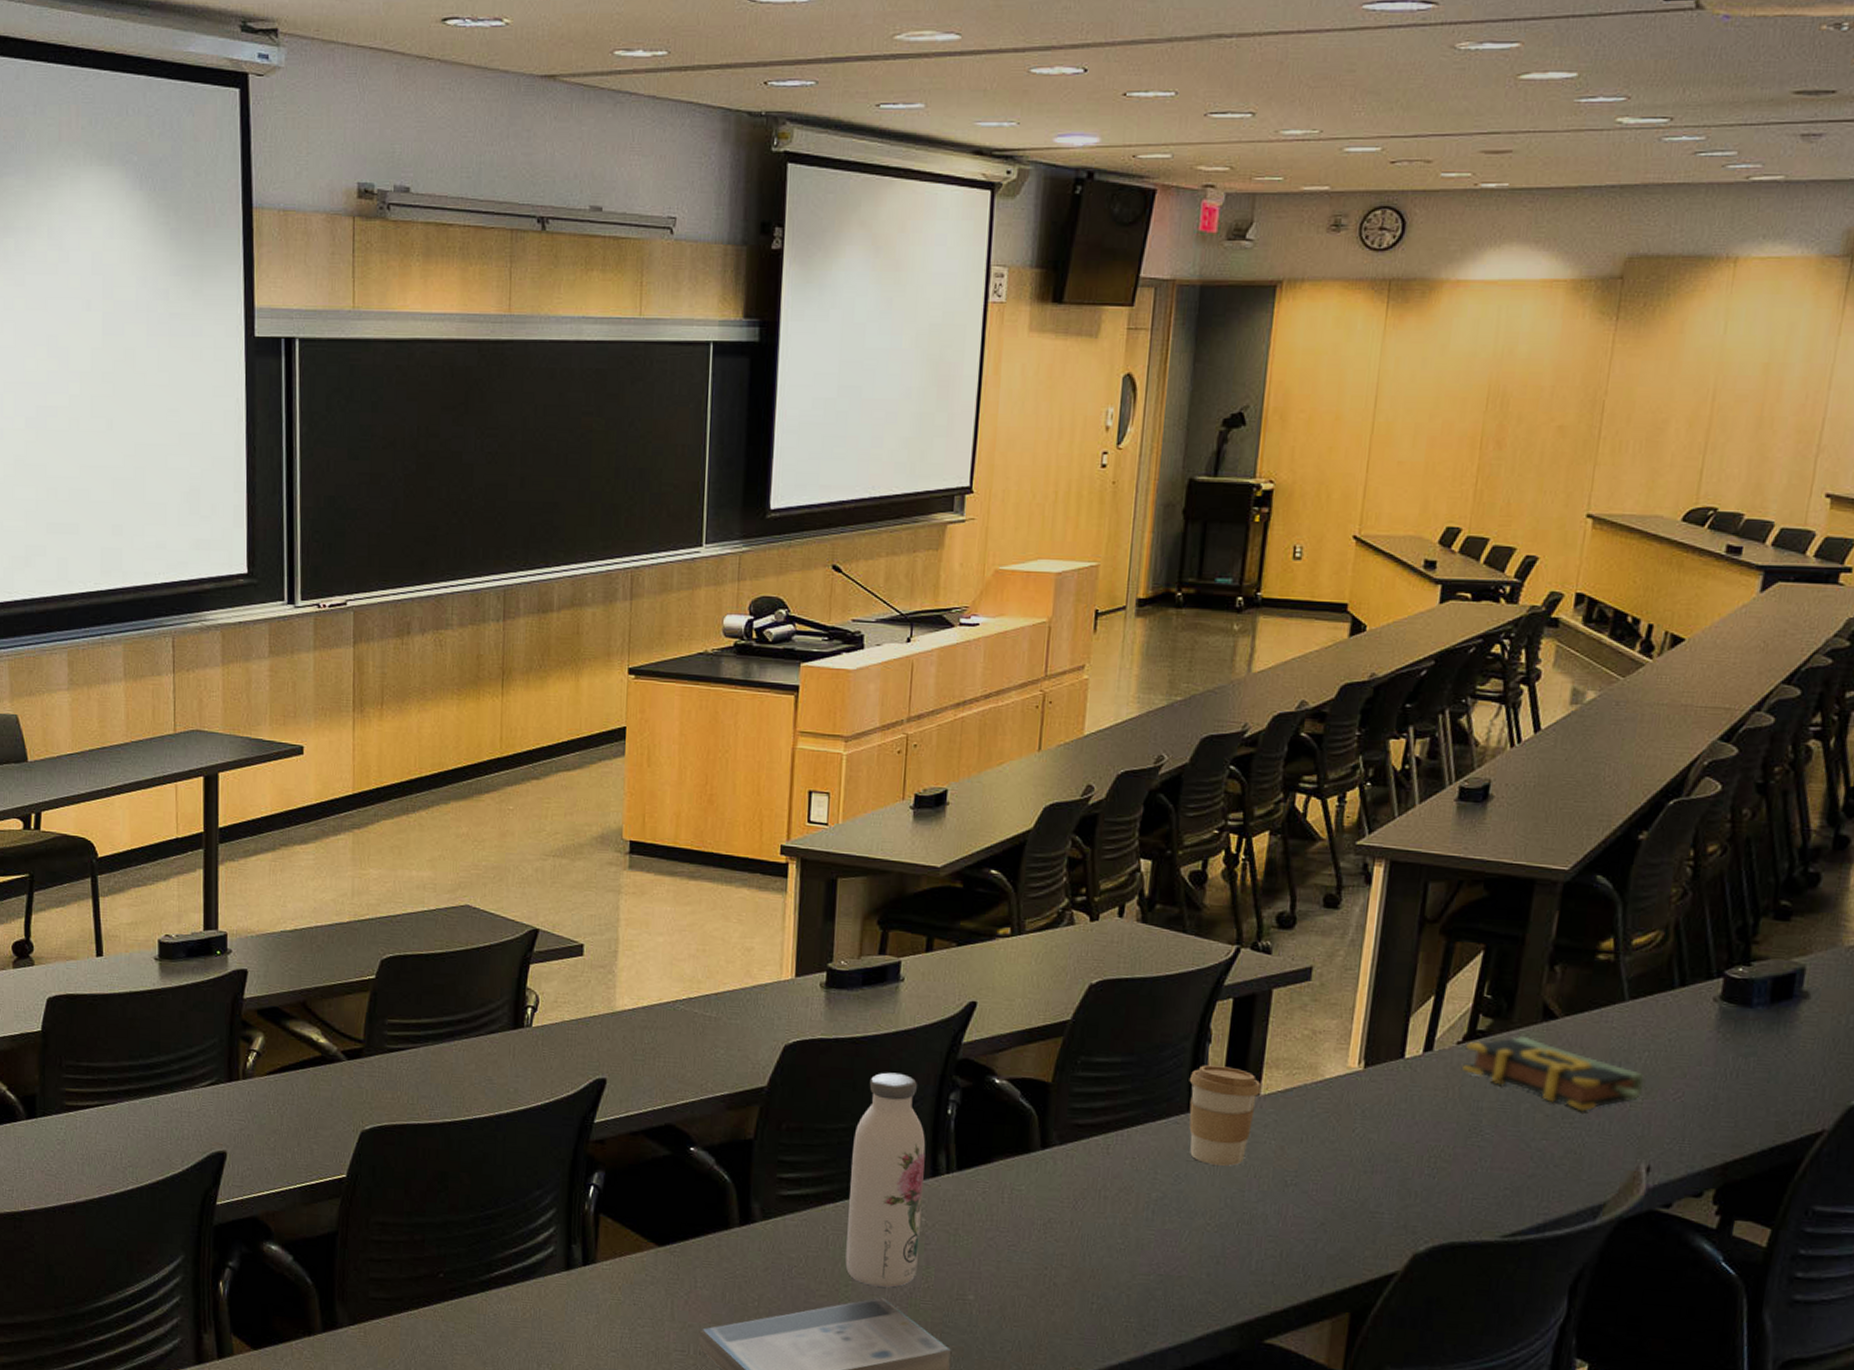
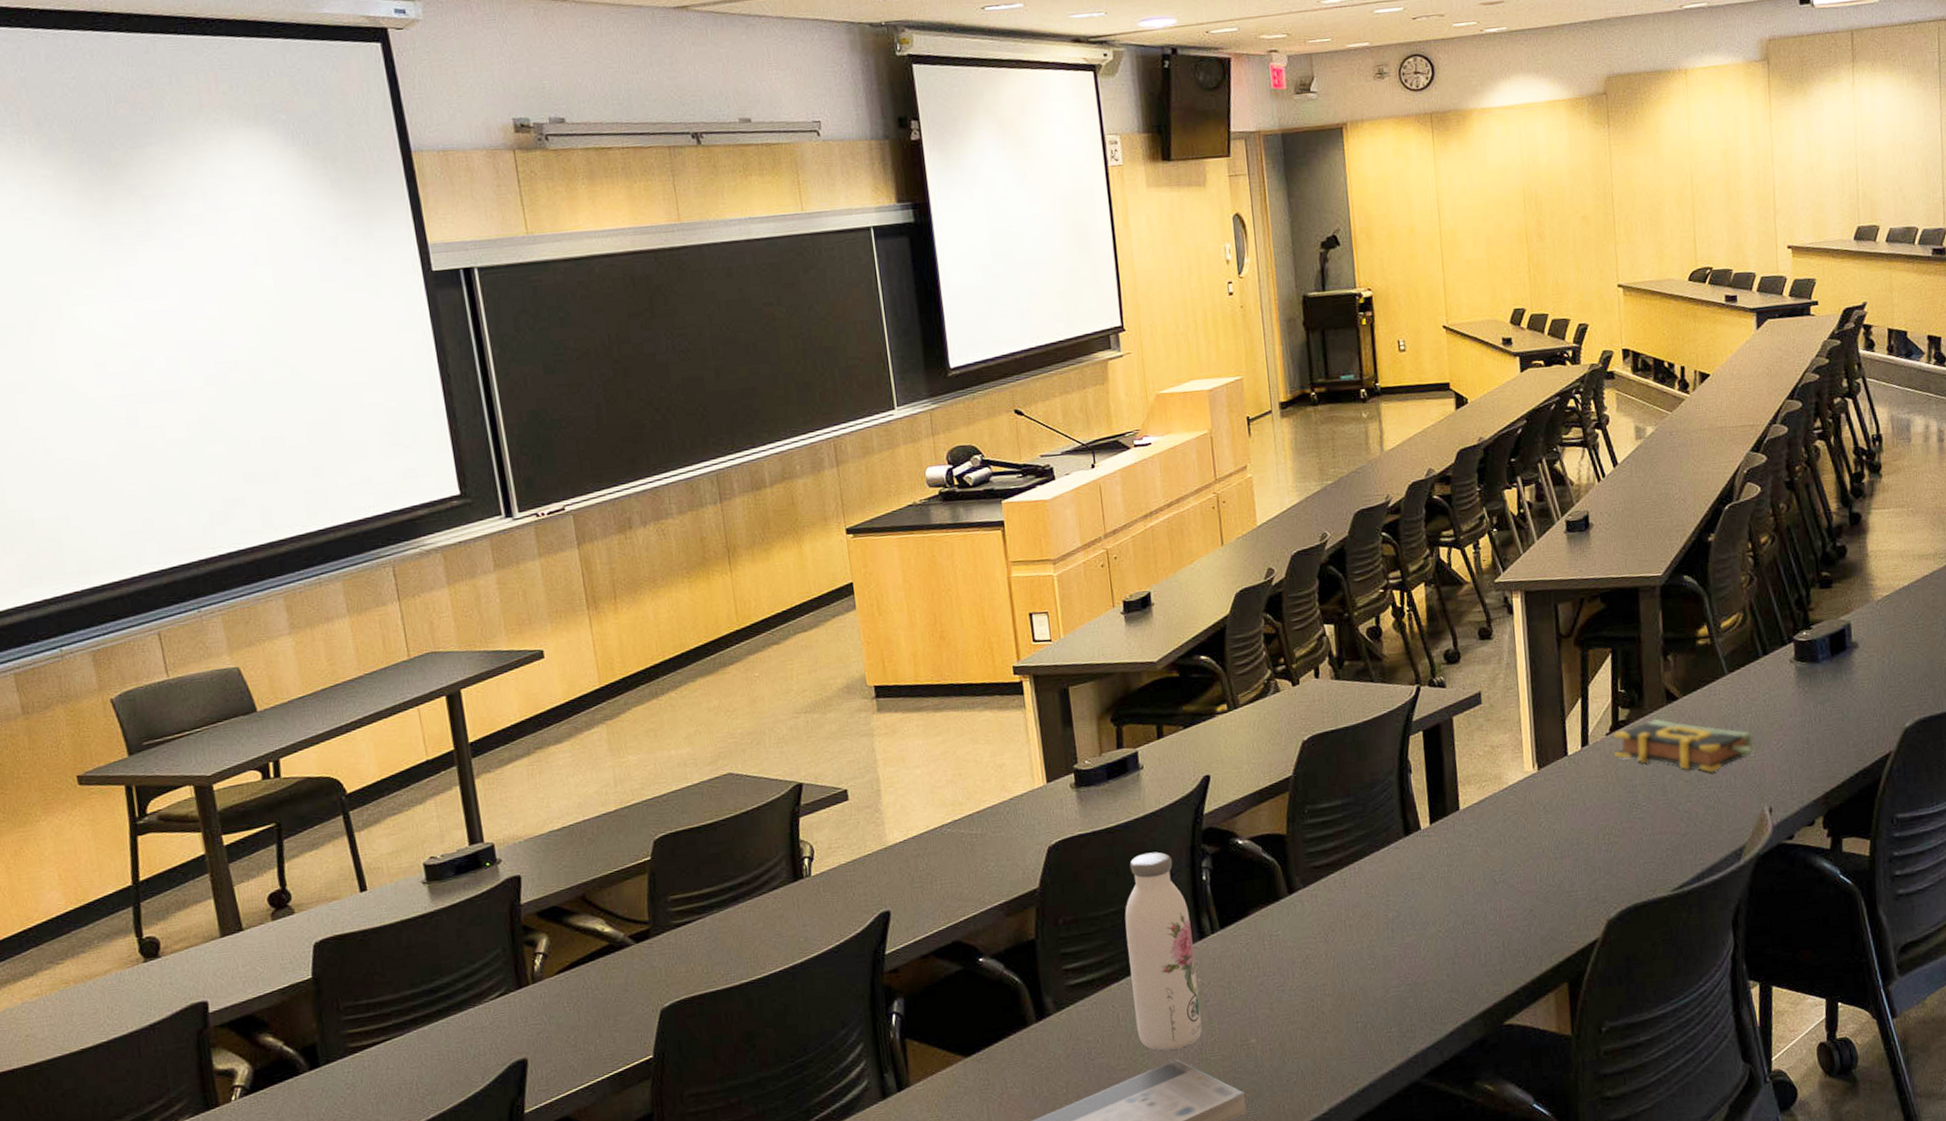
coffee cup: present [1189,1065,1262,1166] -> none [1400,790,1461,879]

